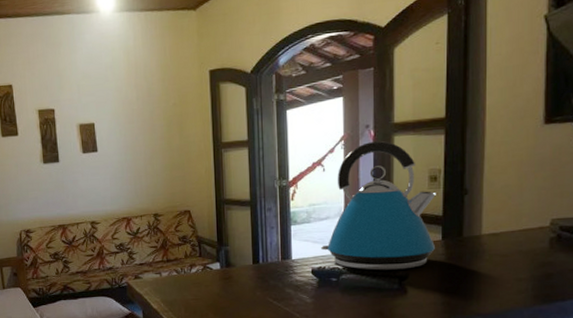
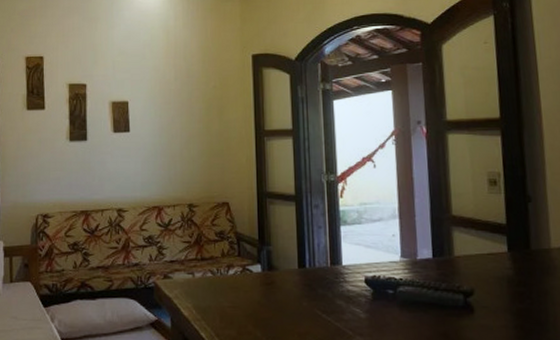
kettle: present [321,140,437,271] -> none [375,138,501,284]

